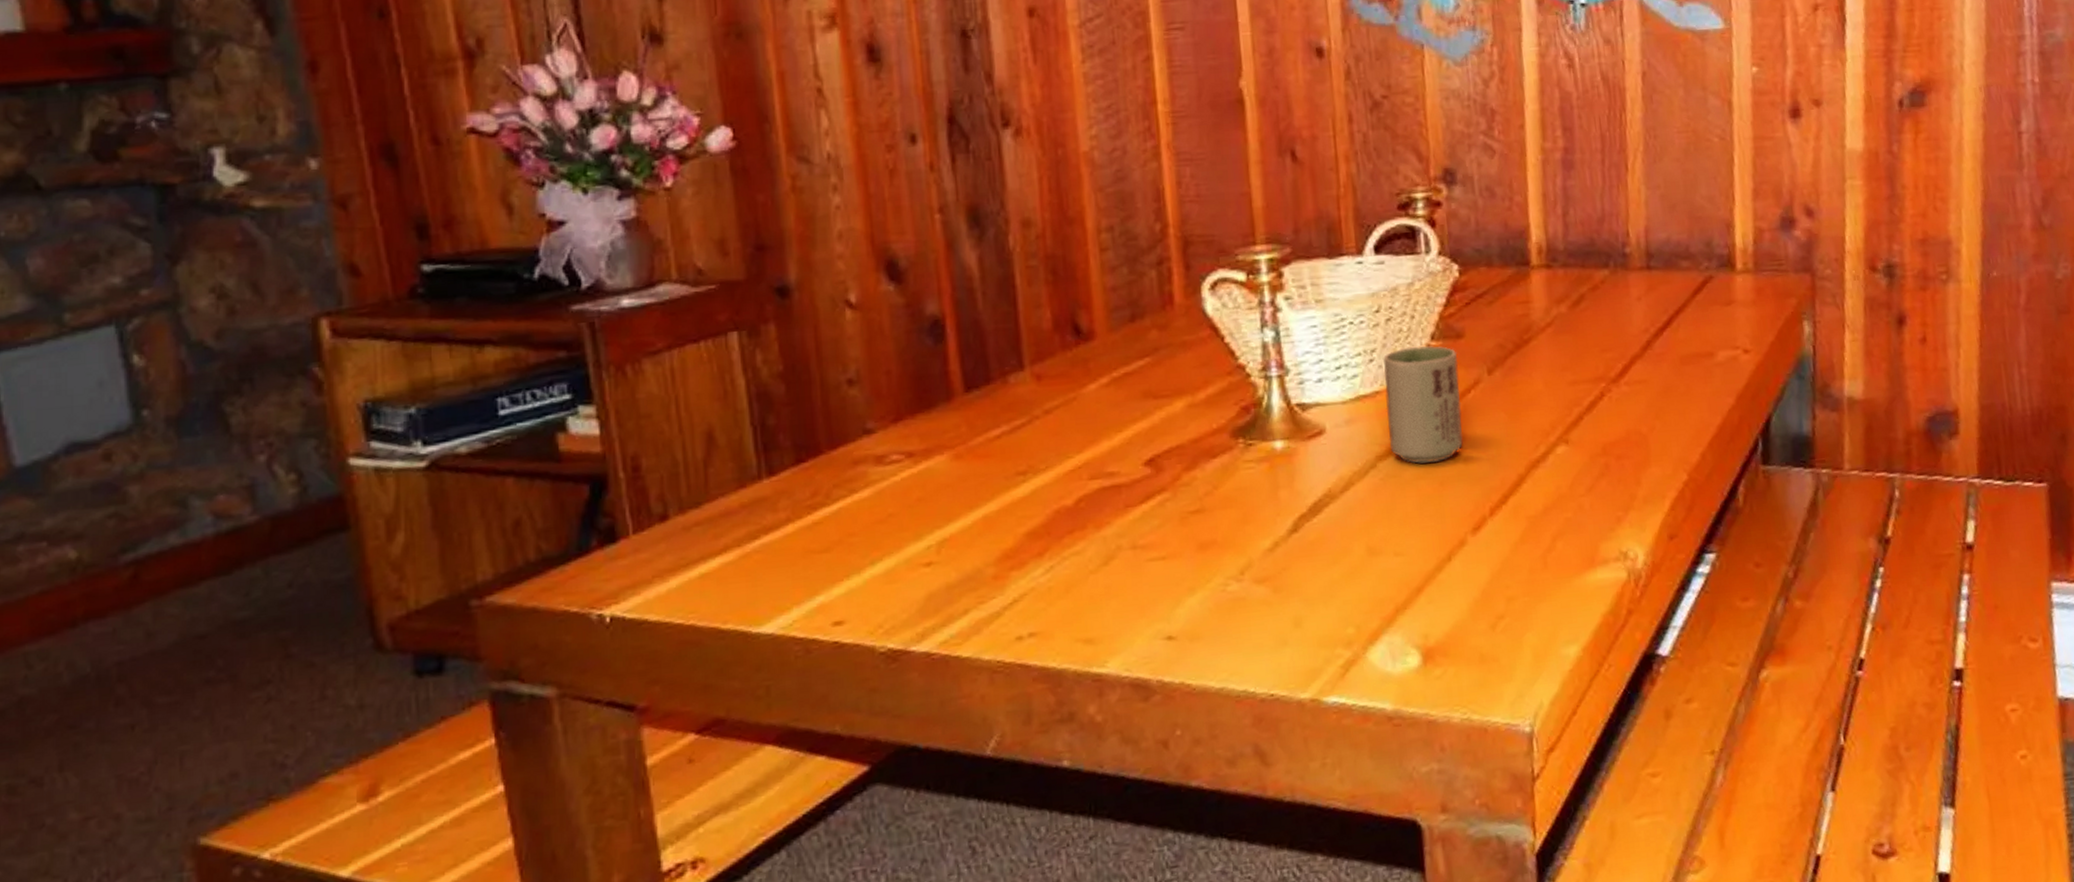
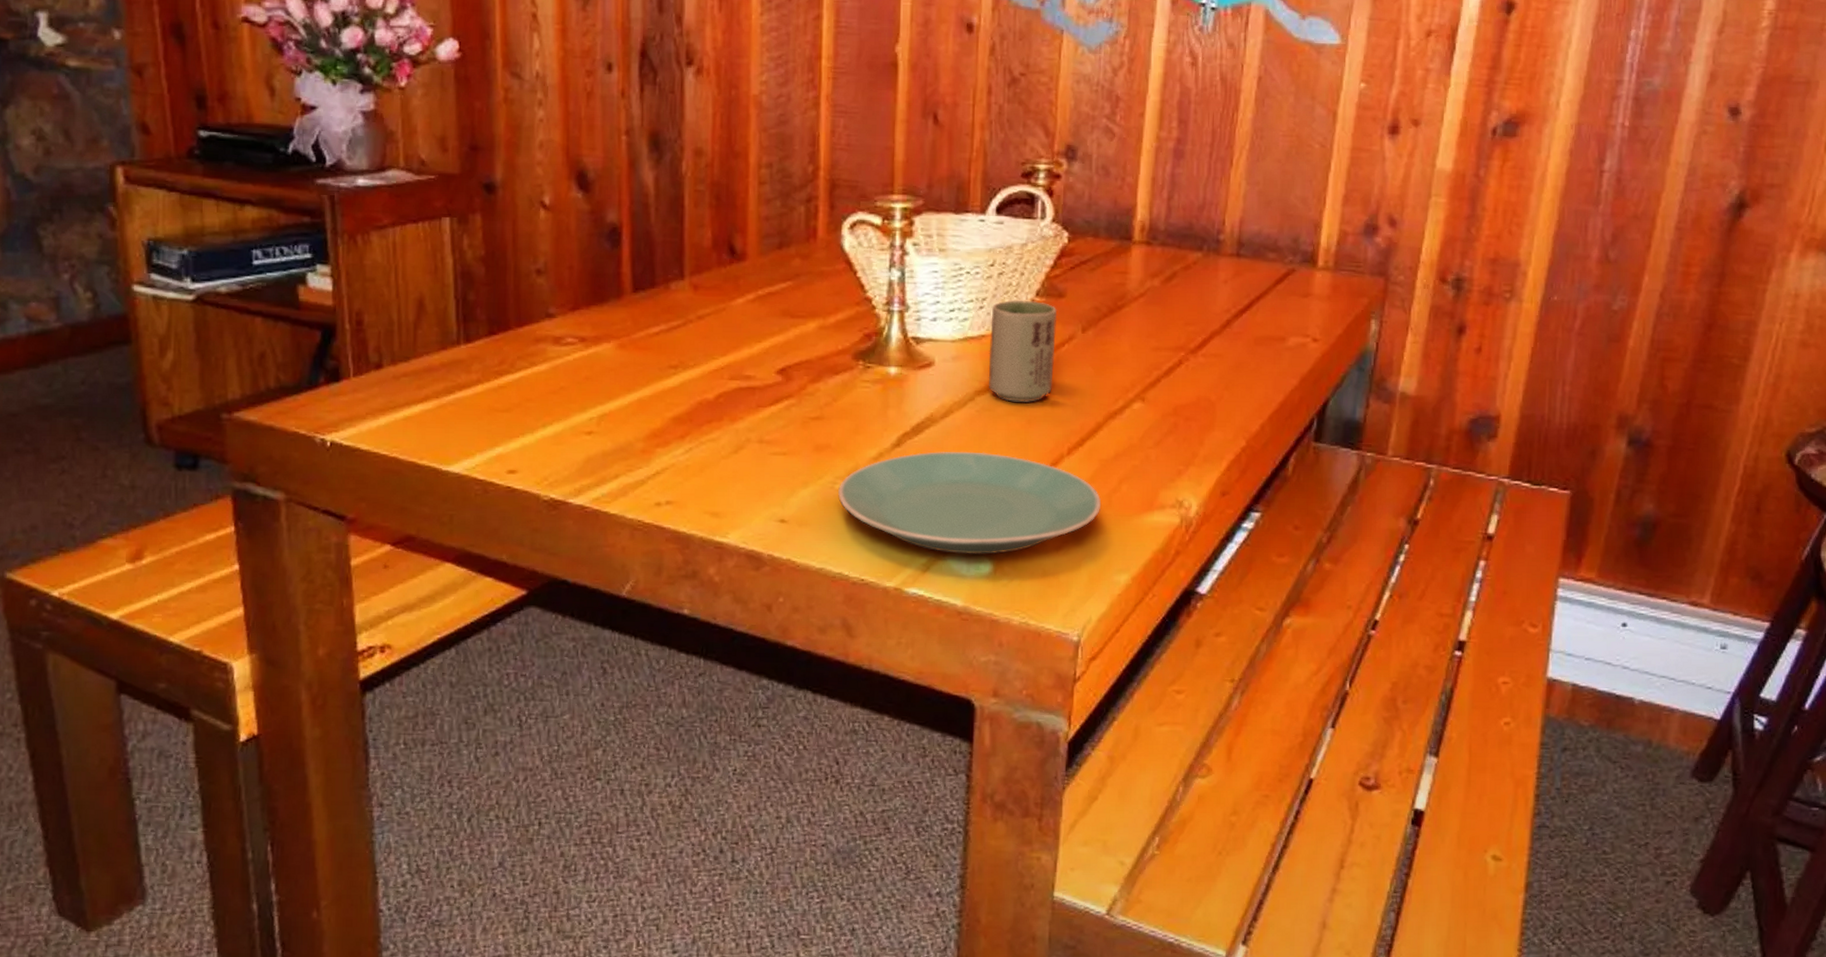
plate: none [1231,525,1537,649] -> present [838,451,1102,554]

